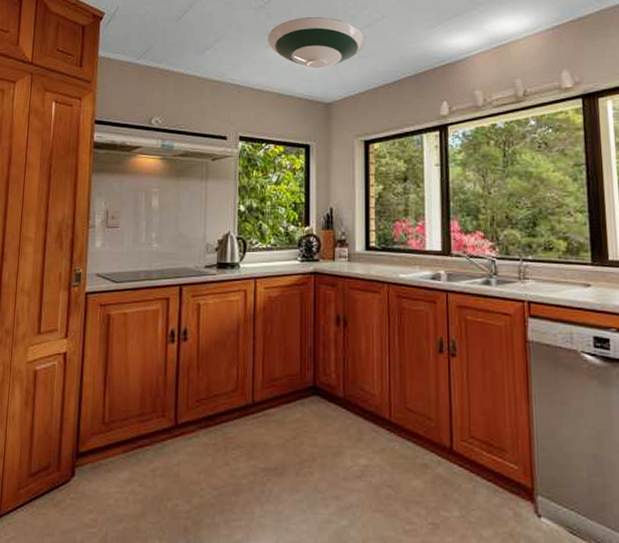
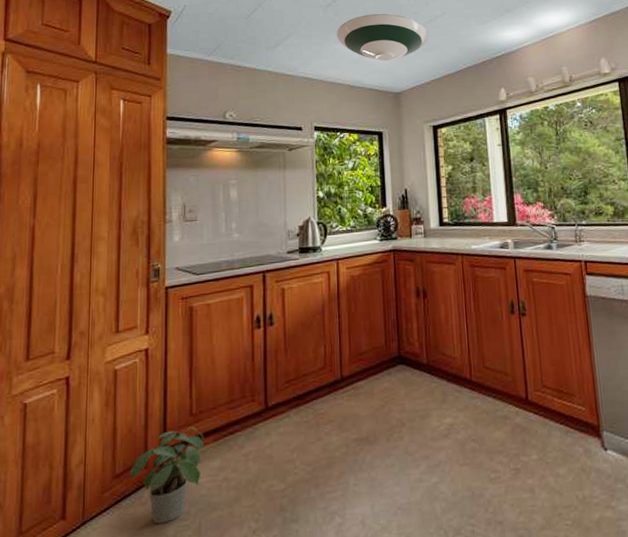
potted plant: none [44,434,115,528] -> present [130,426,204,524]

